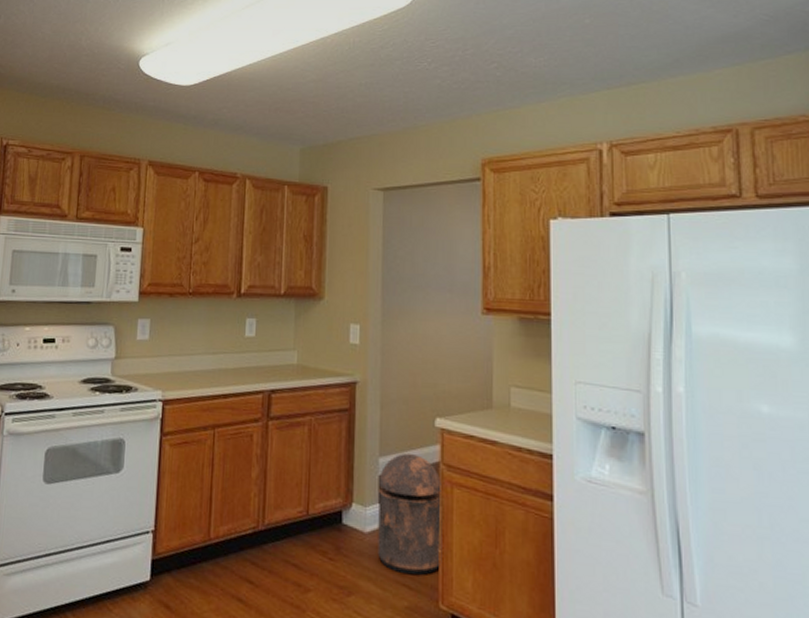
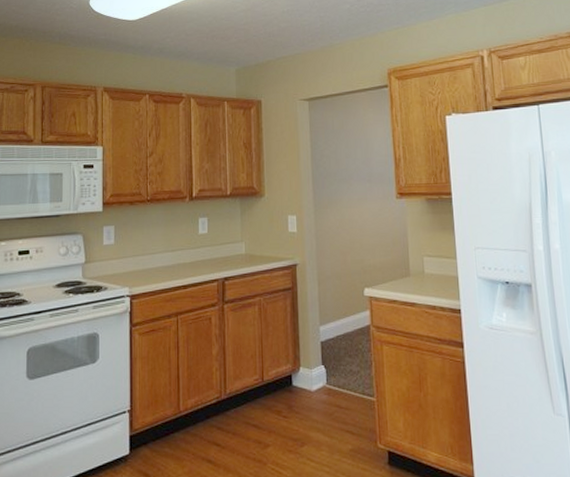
trash can: present [378,453,443,575] -> none [321,320,378,422]

